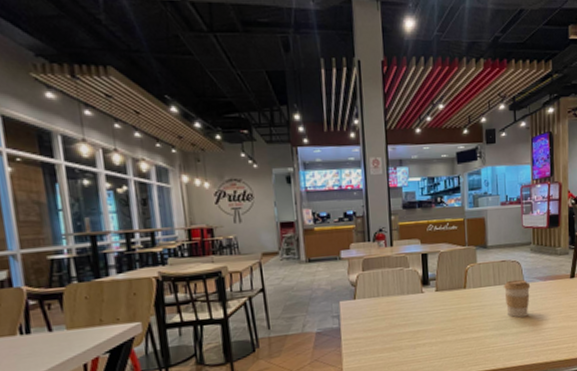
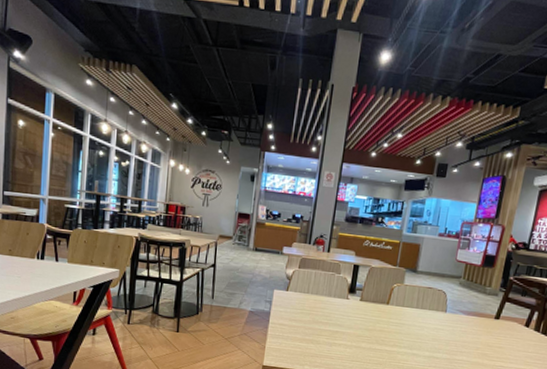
coffee cup: present [503,279,531,318] -> none [423,307,452,344]

